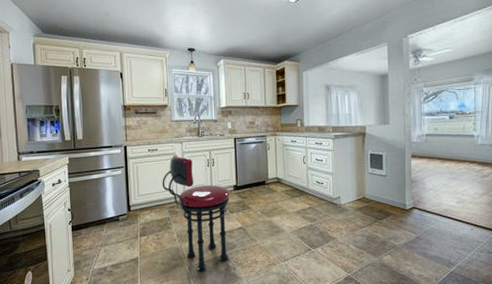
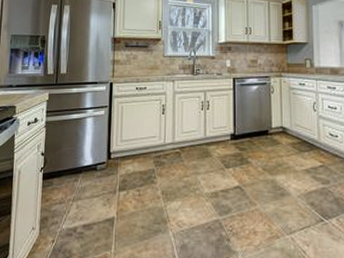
stool: present [162,154,230,272] -> none [149,94,226,242]

